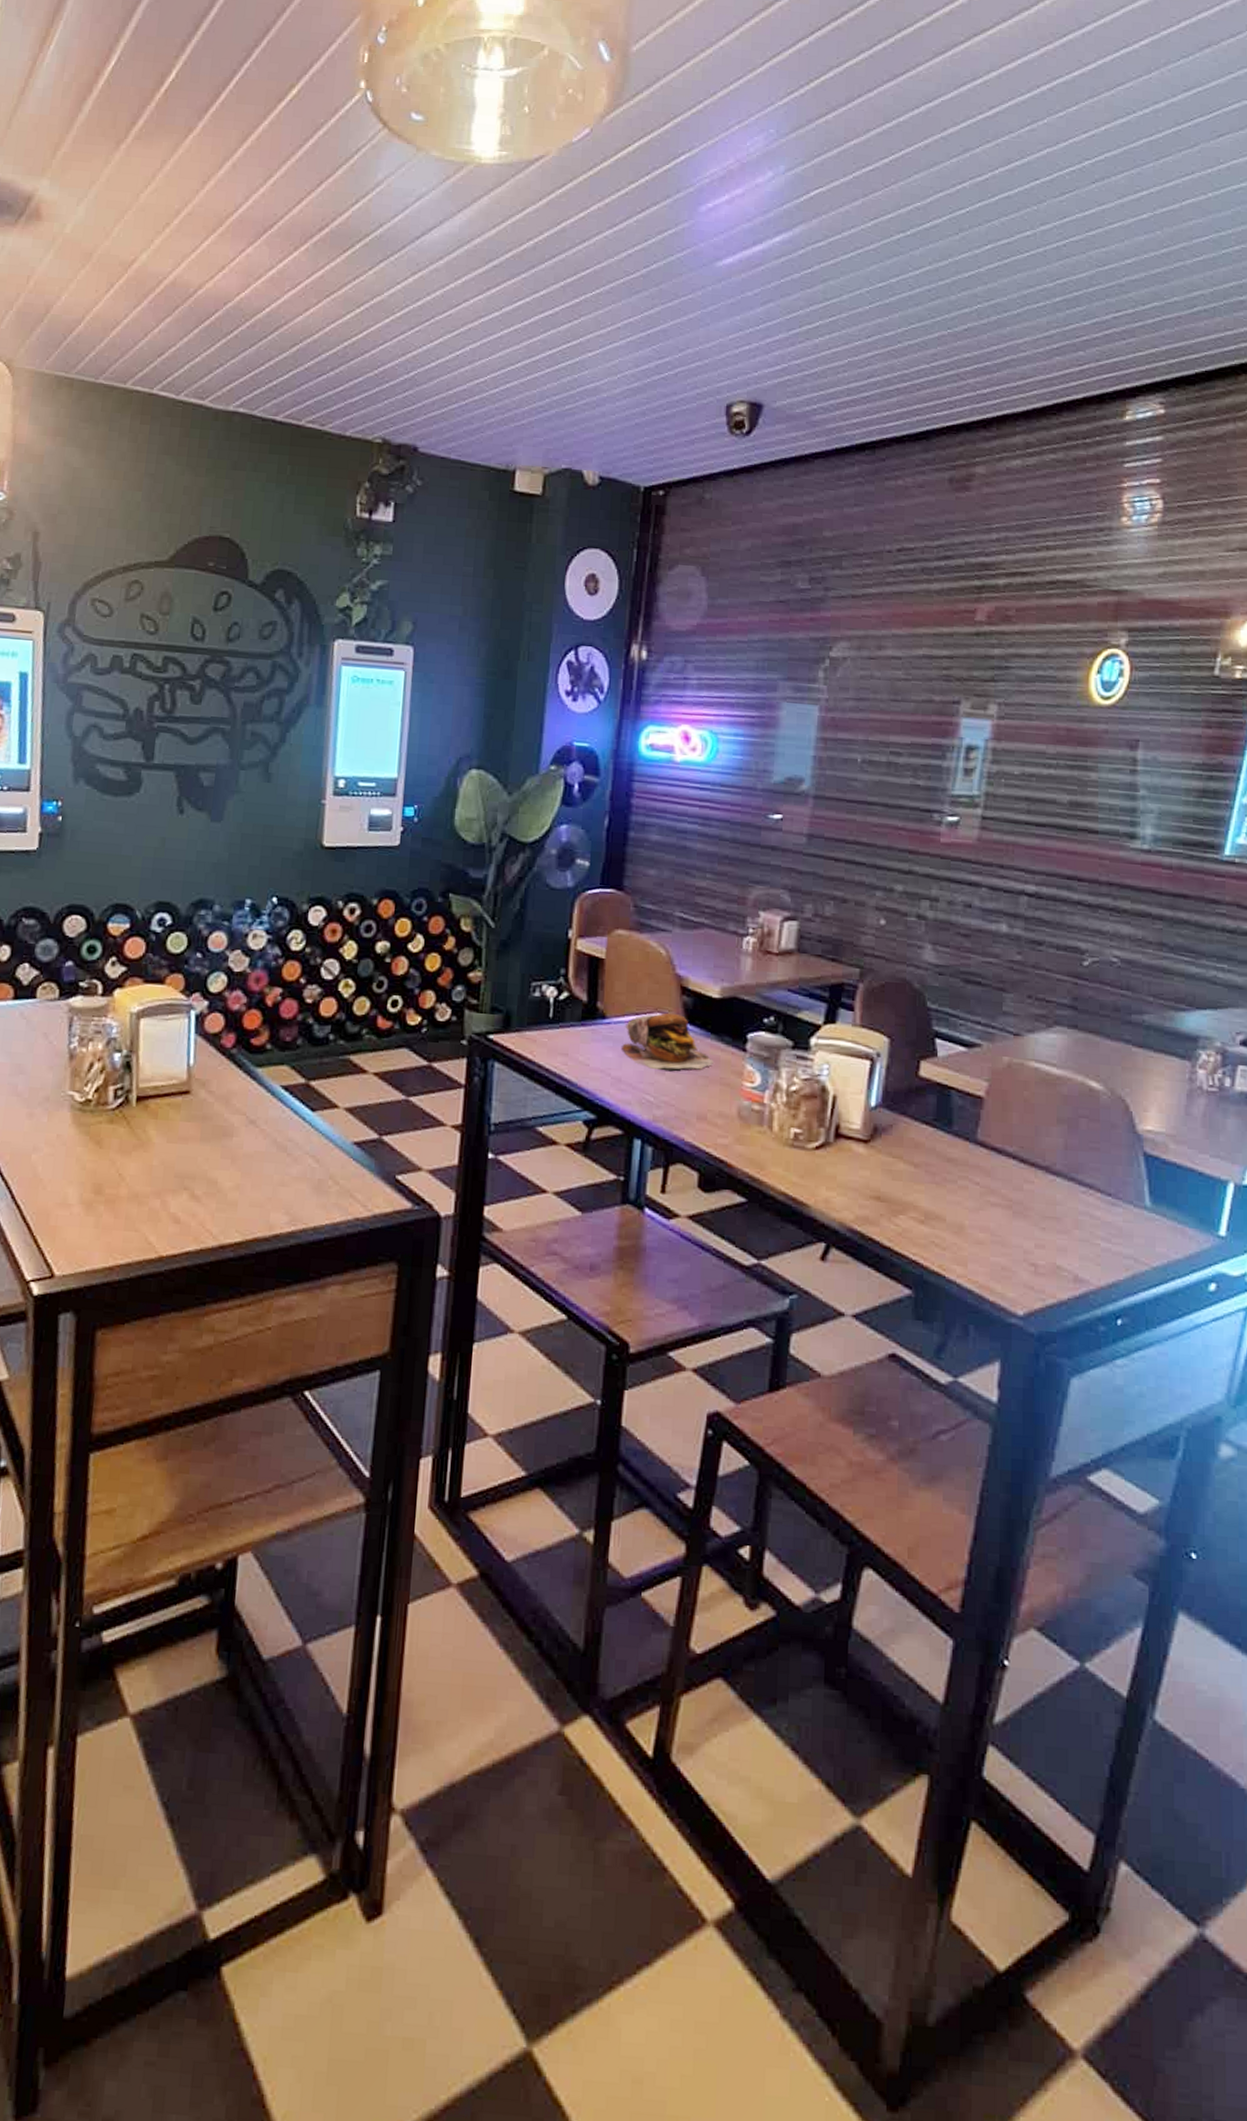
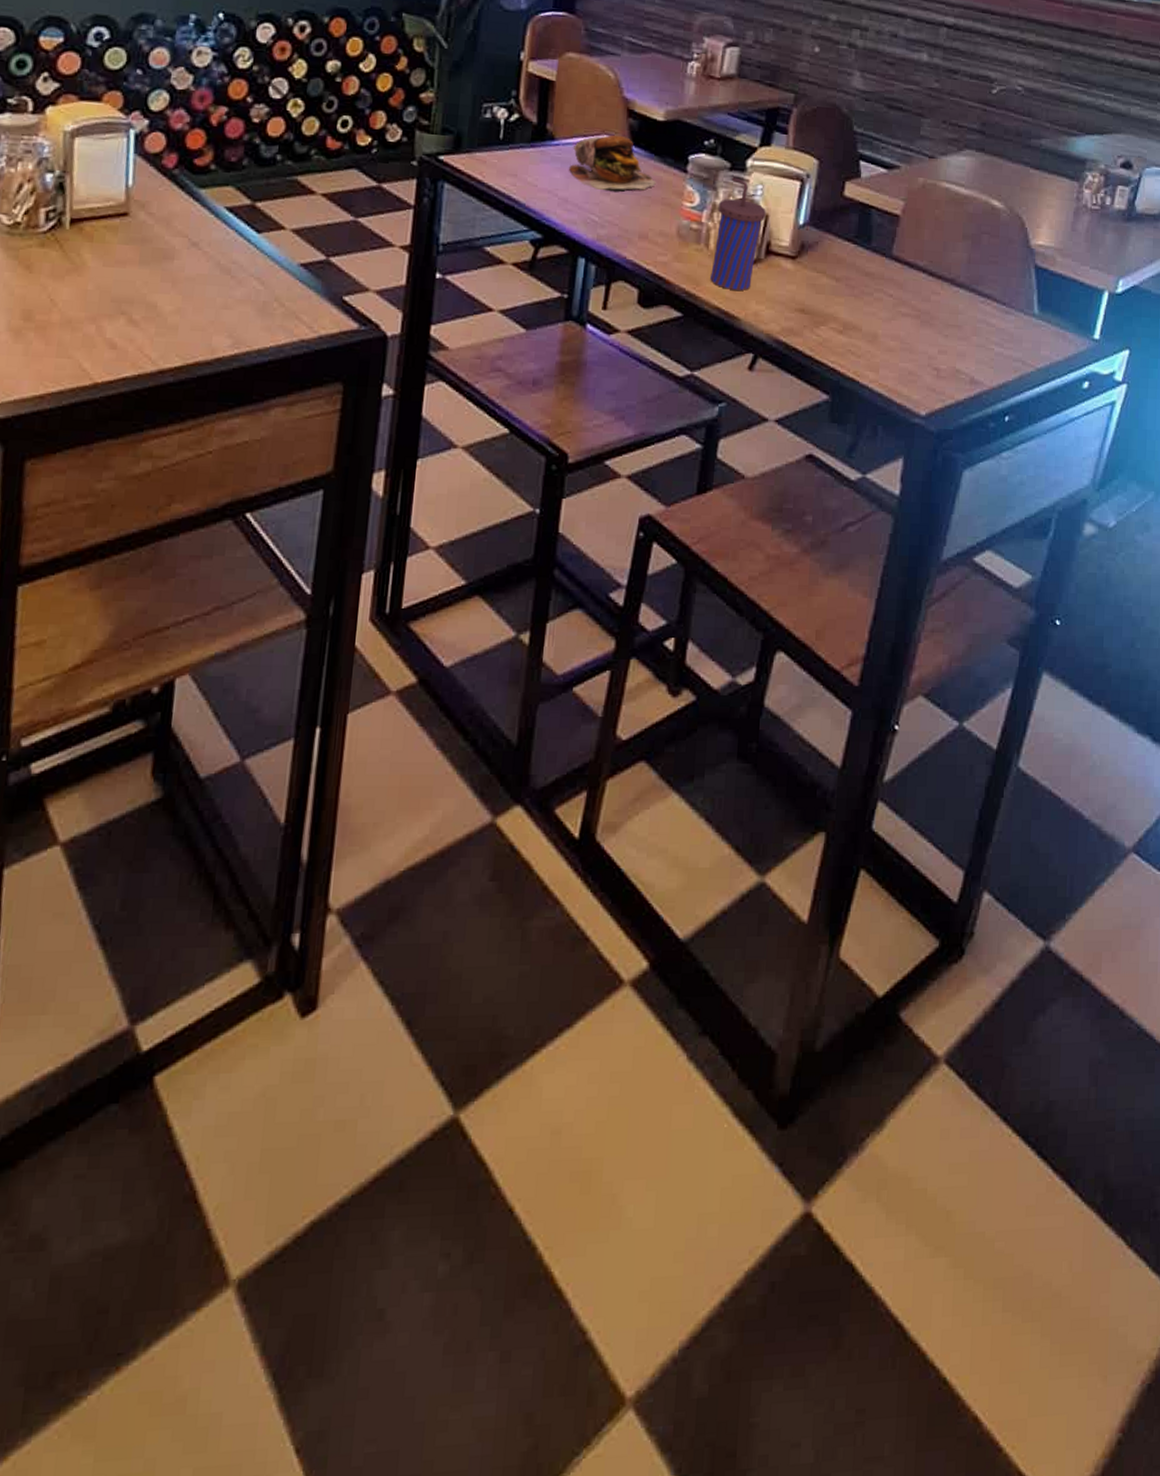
beverage cup: none [775,1056,834,1176] -> present [710,177,766,290]

